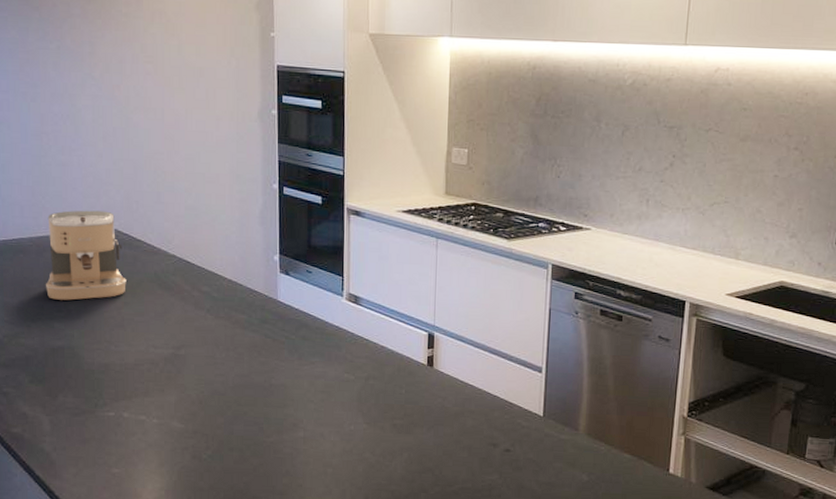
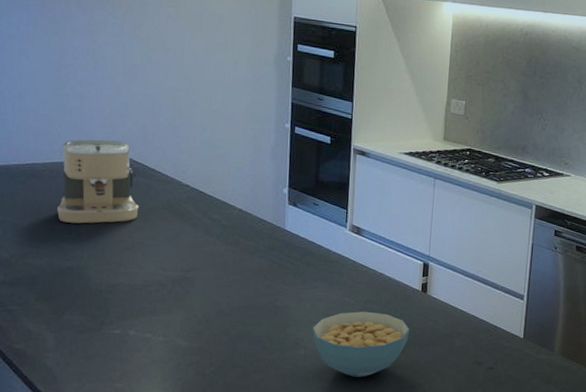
cereal bowl: none [311,388,417,461] -> present [312,311,410,377]

